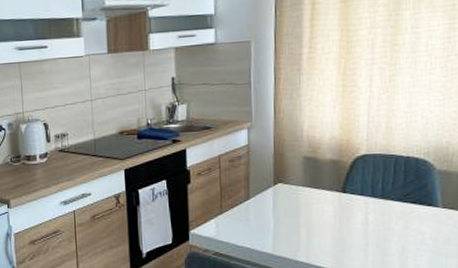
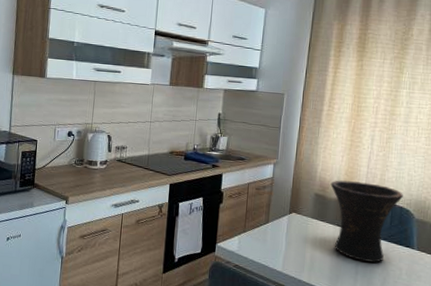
vase: none [322,134,418,231] -> present [330,180,403,263]

